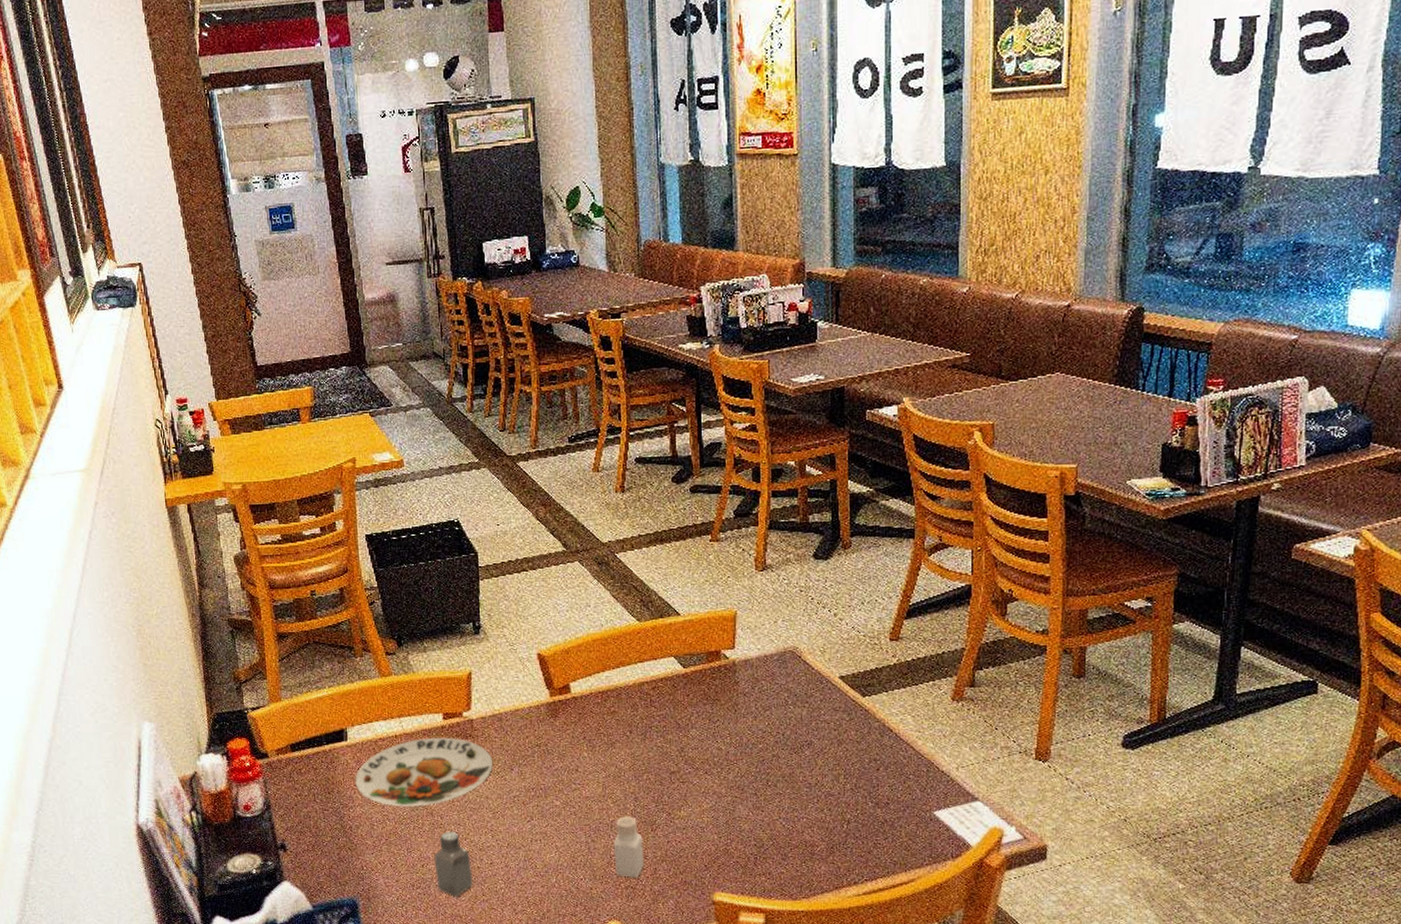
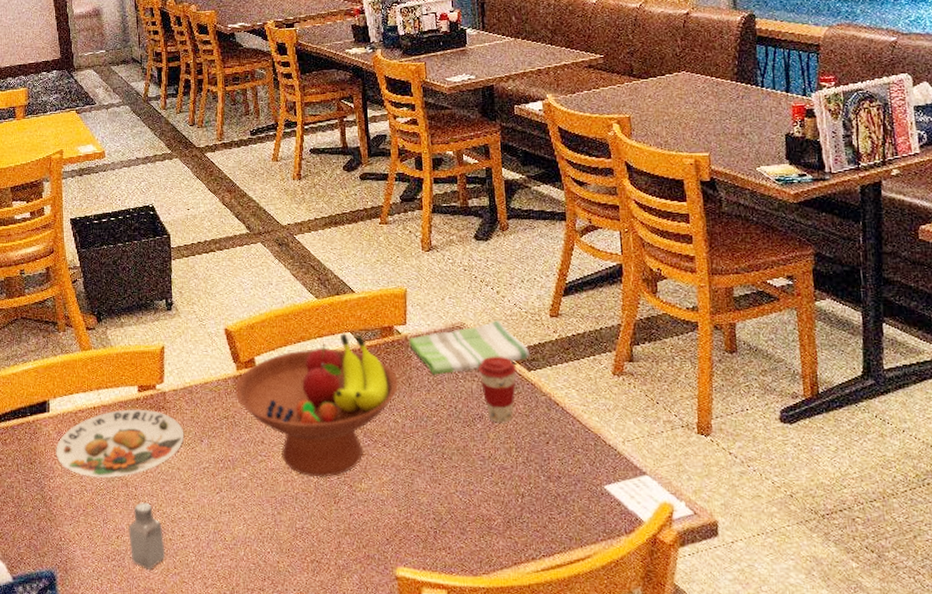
fruit bowl: none [548,658,723,805] -> present [235,334,398,477]
pepper shaker: present [613,816,645,878] -> none [298,488,329,551]
dish towel: none [737,644,866,701] -> present [409,320,531,375]
coffee cup: none [810,681,850,750] -> present [479,356,516,423]

